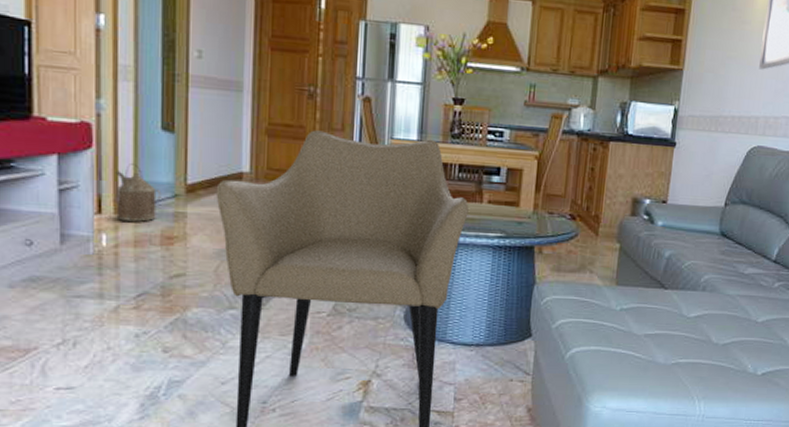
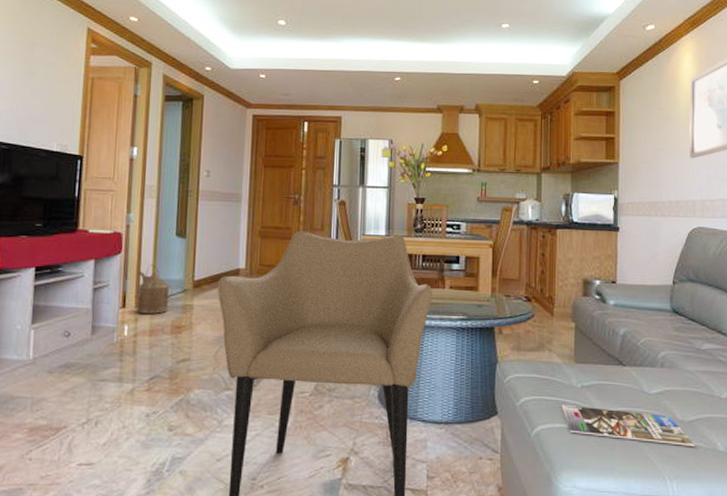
magazine: none [598,327,726,368] -> present [561,404,695,446]

